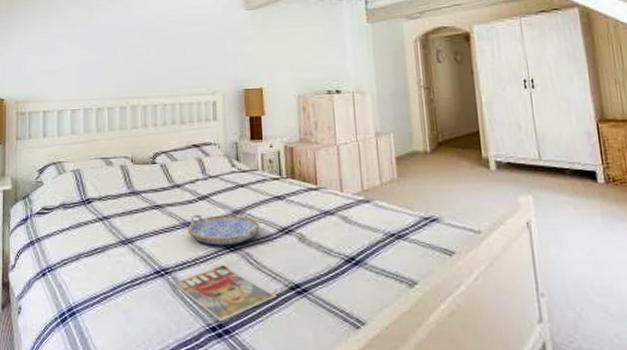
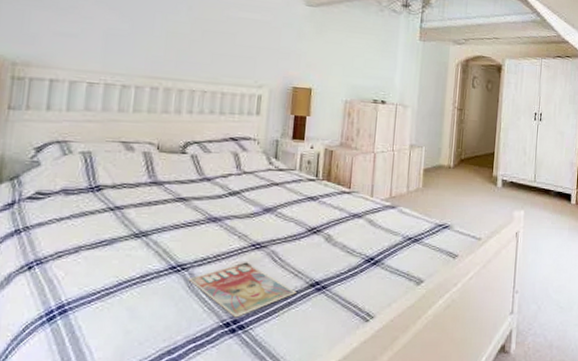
serving tray: present [187,214,259,246] -> none [212,210,289,243]

